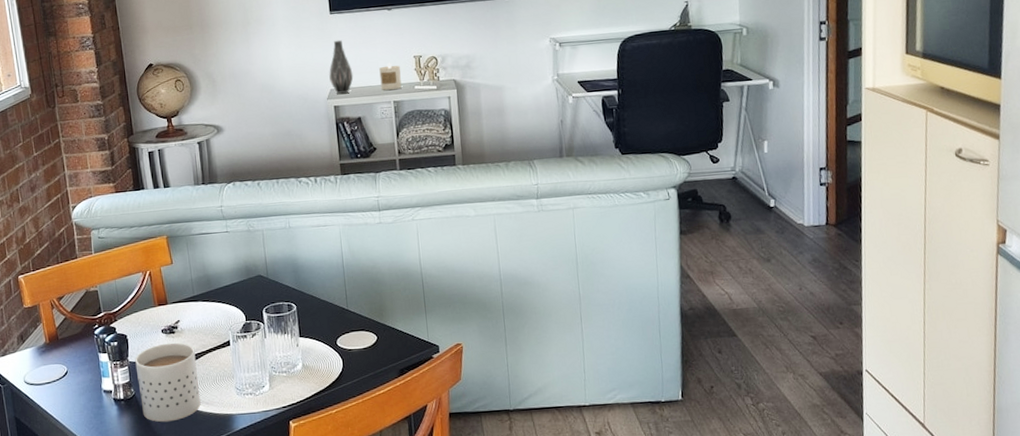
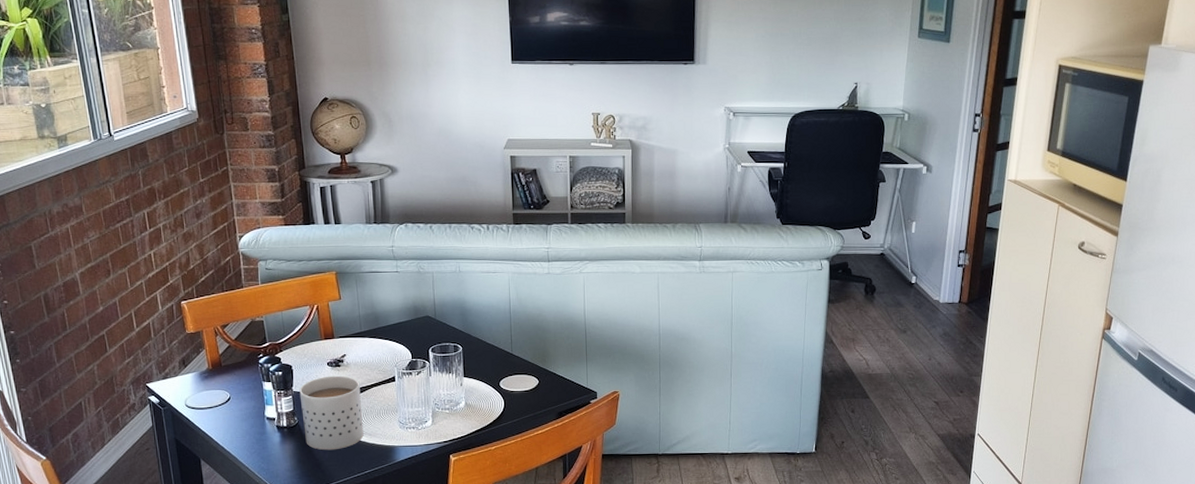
vase: present [329,39,354,94] -> none [507,90,531,144]
candle: present [379,63,402,91] -> none [557,118,579,145]

